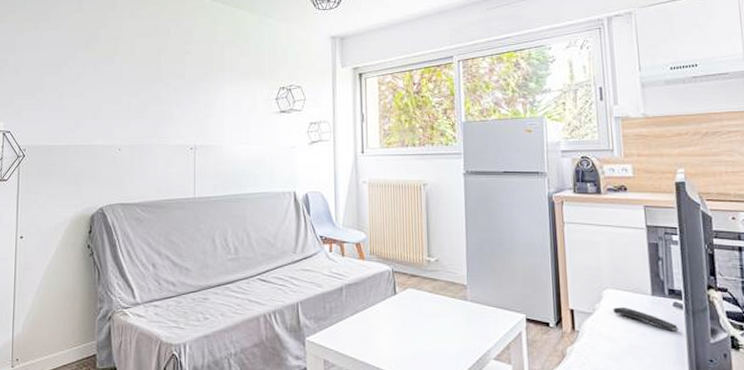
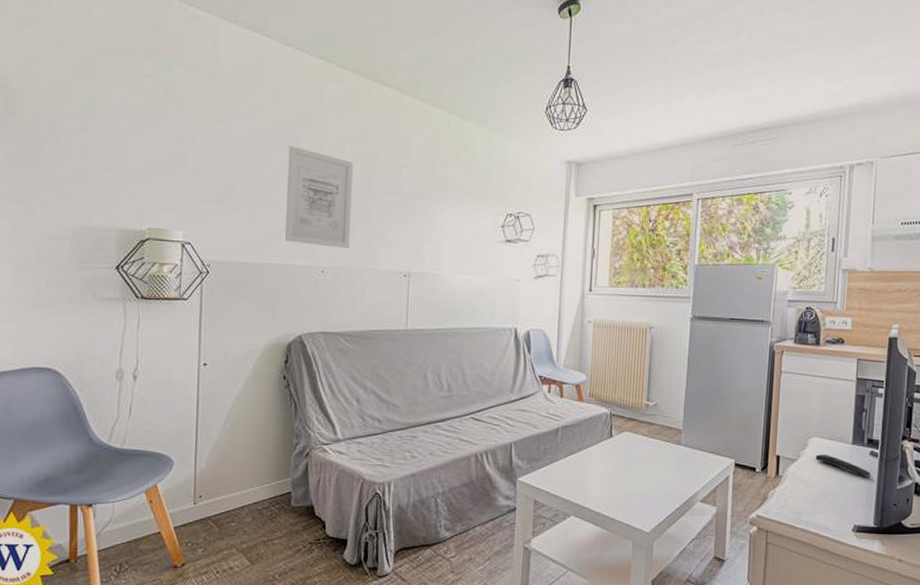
wall art: none [88,43,143,127] -> present [285,145,353,248]

